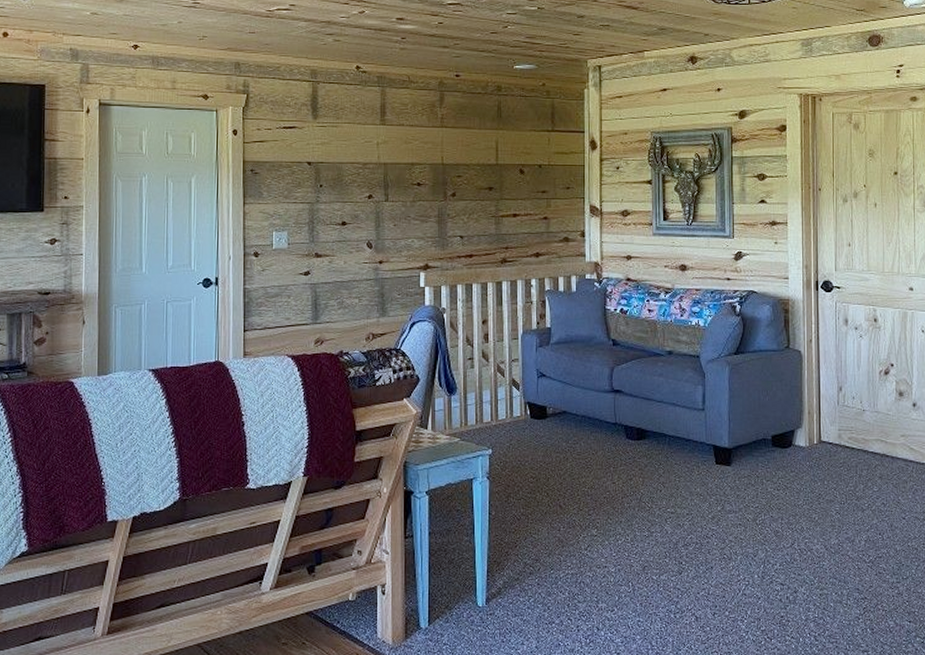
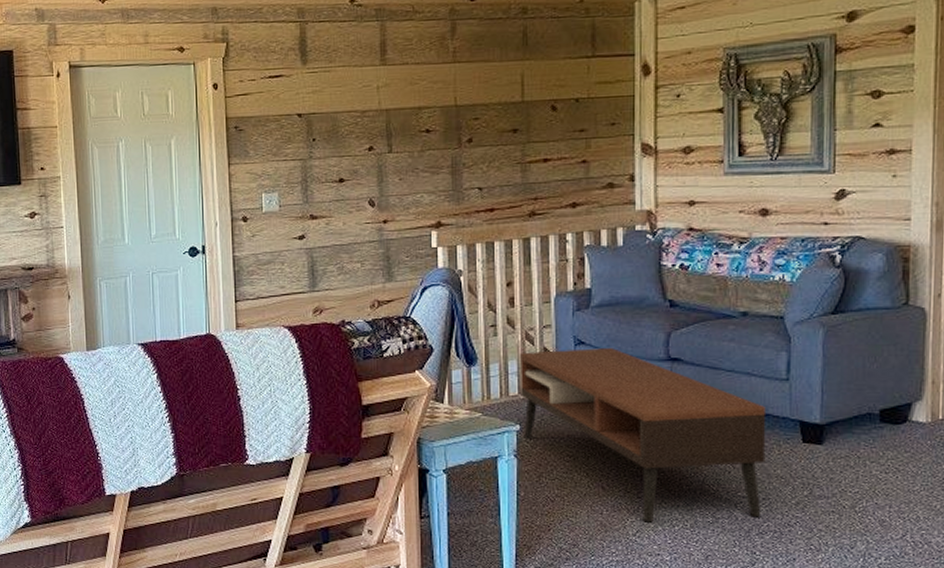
coffee table: none [492,380,688,538] -> present [519,348,767,523]

